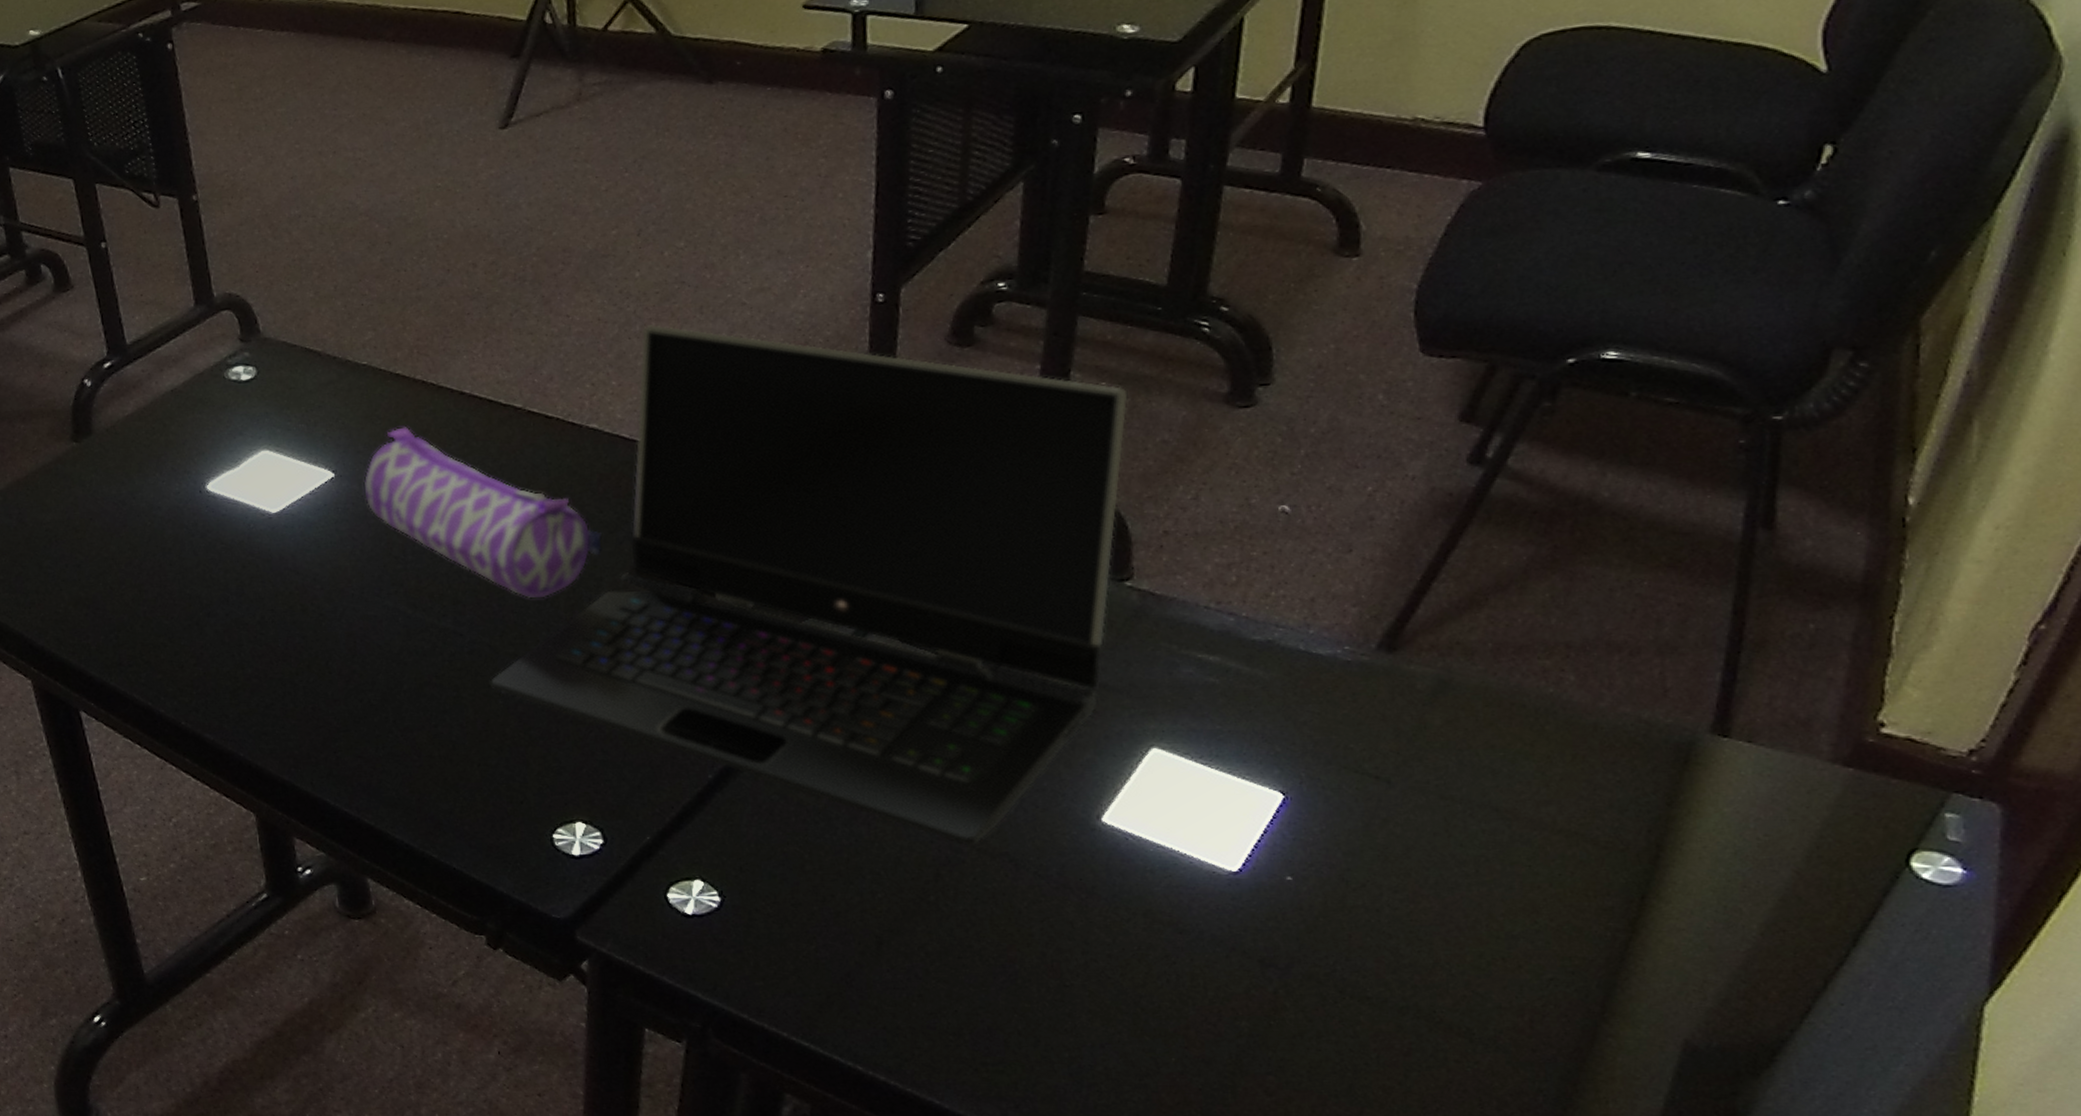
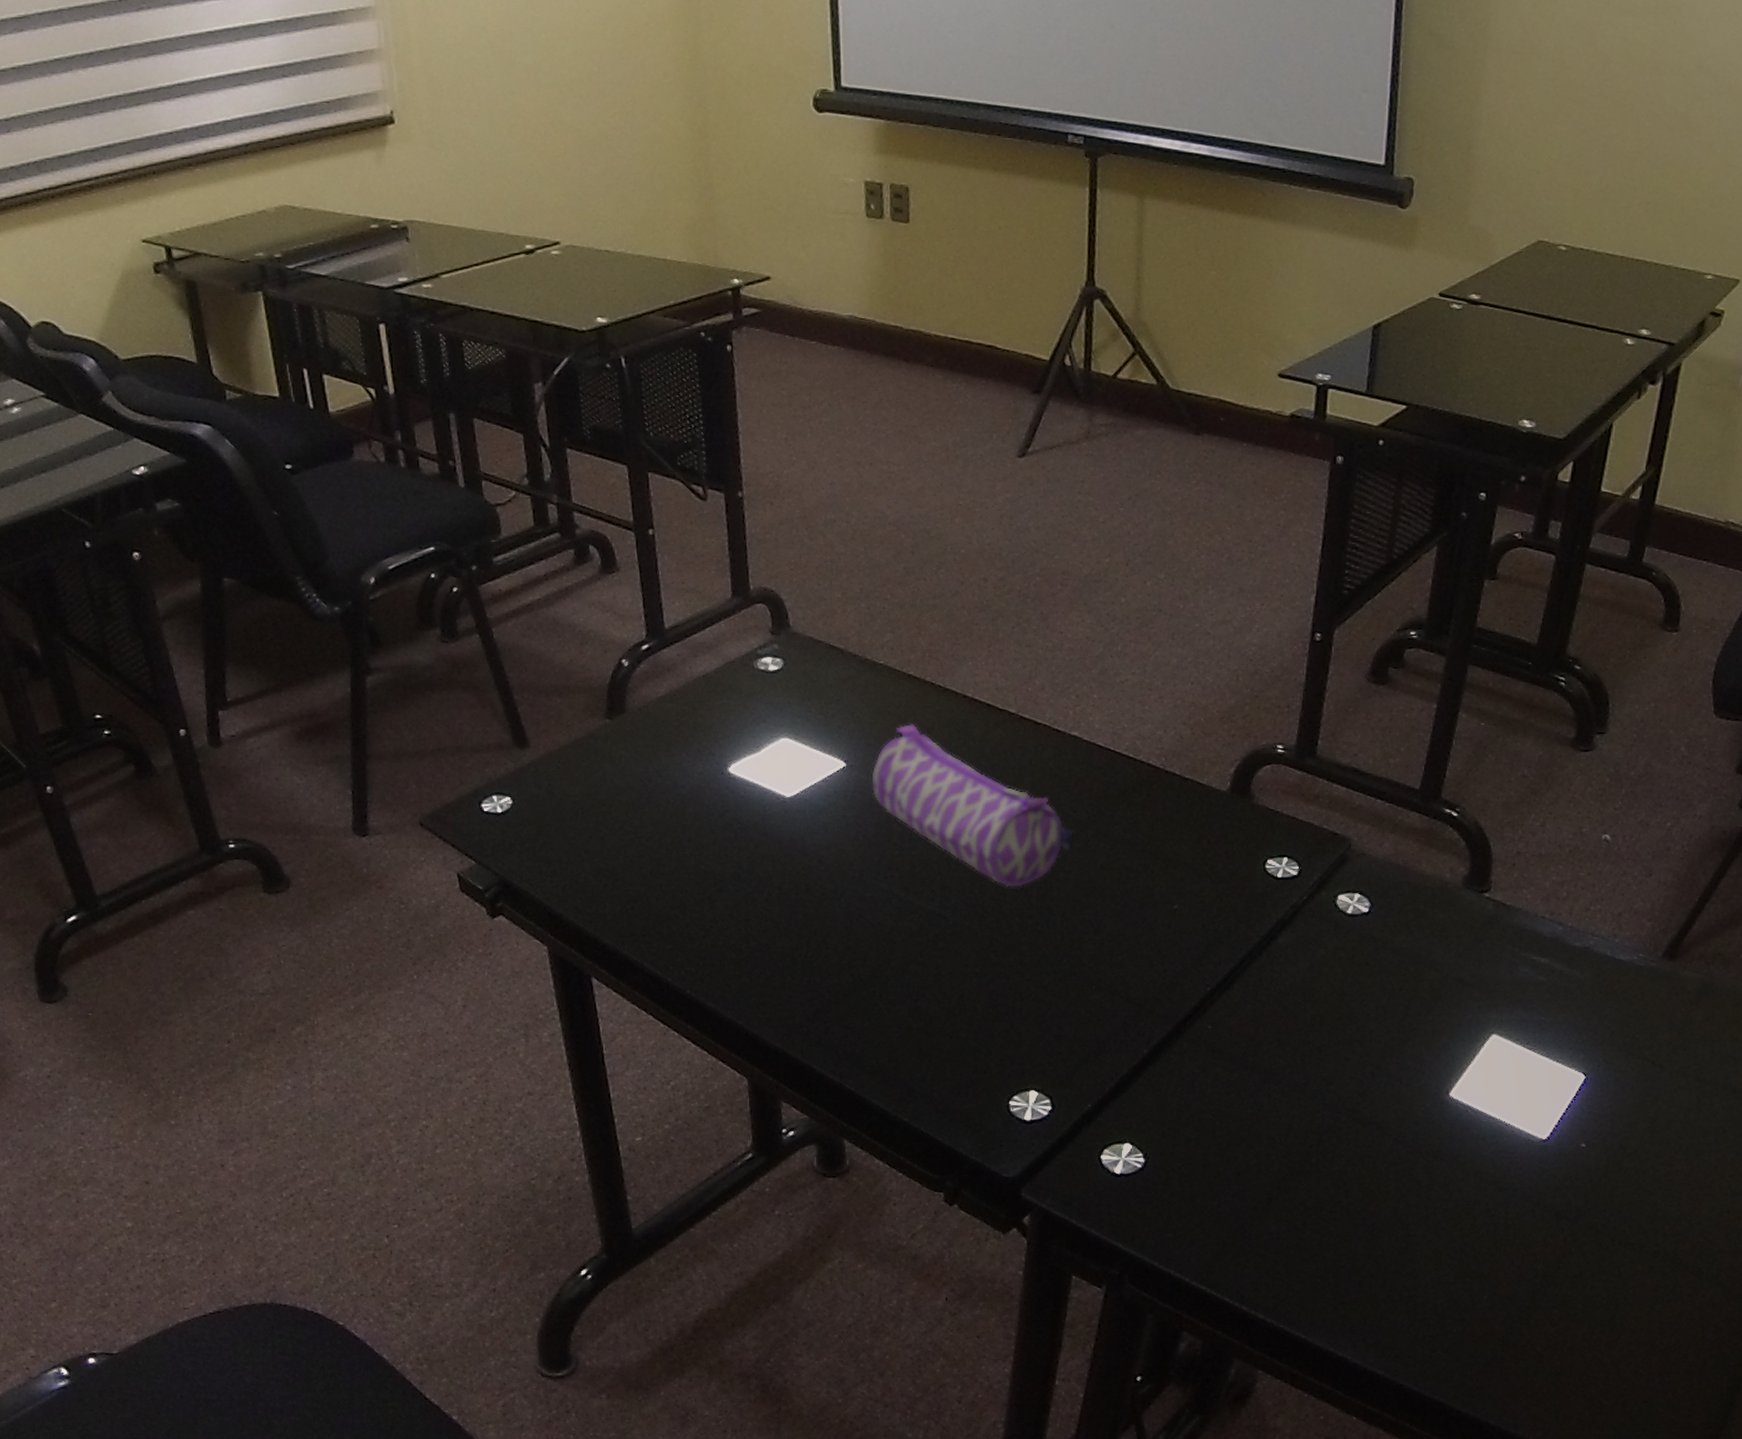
laptop computer: present [490,324,1128,846] -> none [968,646,1500,1116]

